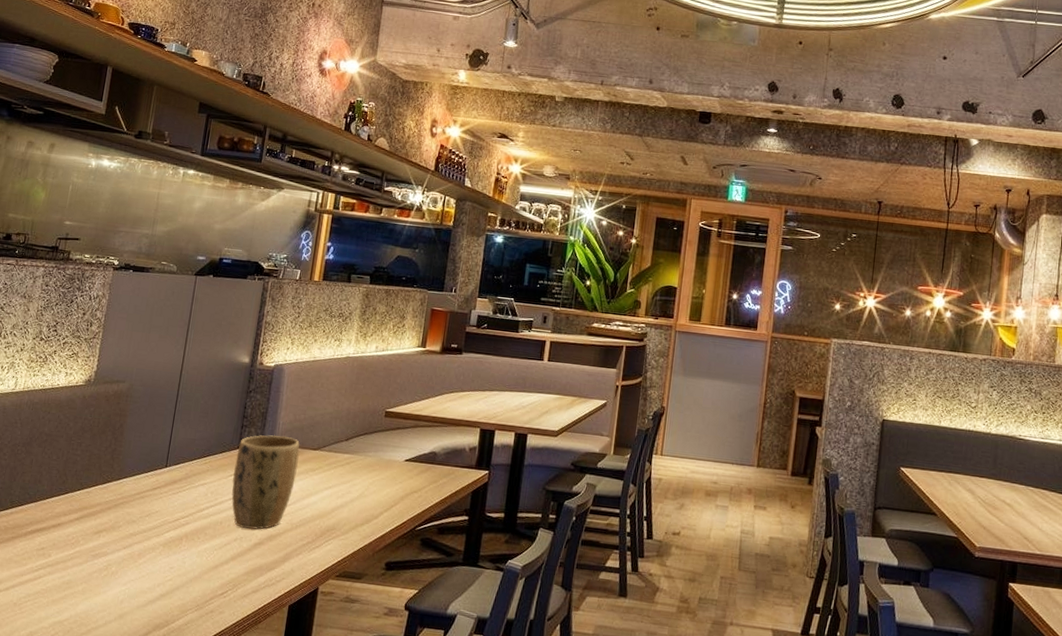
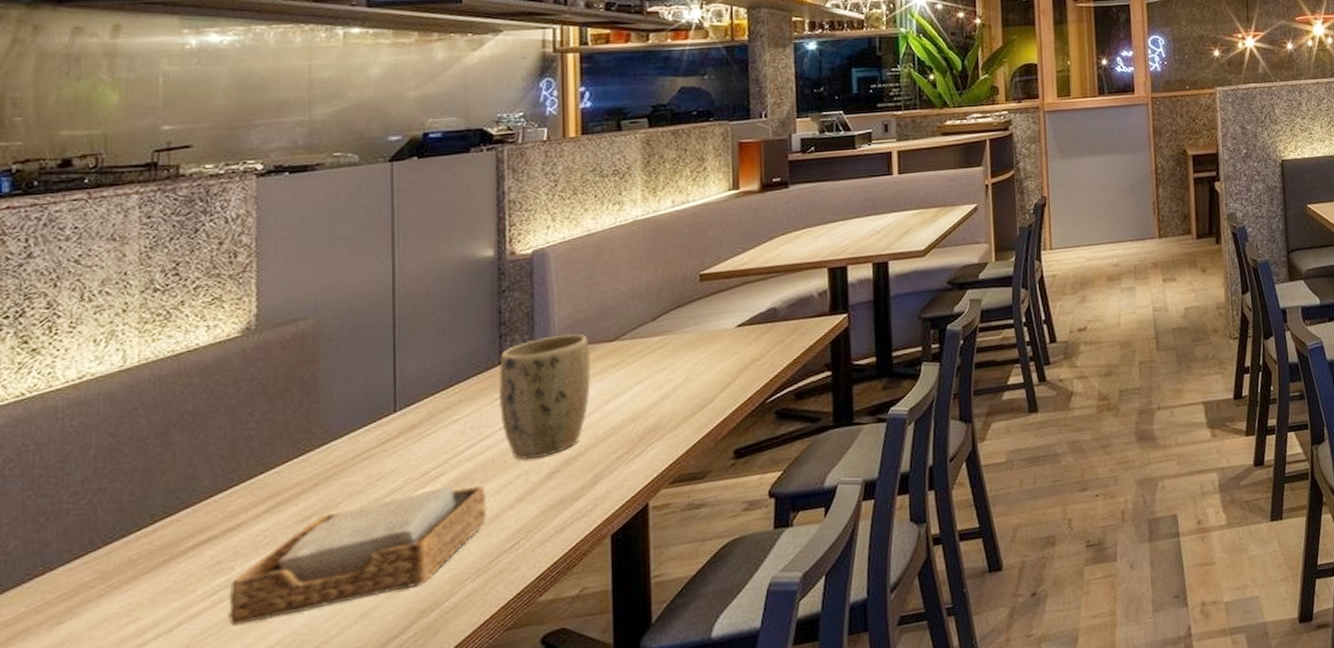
napkin holder: none [41,532,213,605] -> present [228,485,487,626]

